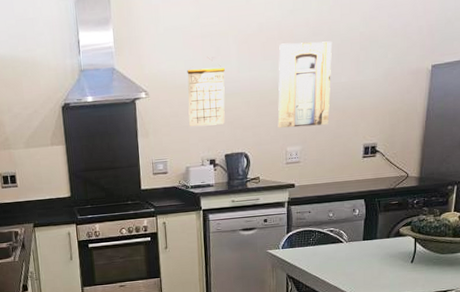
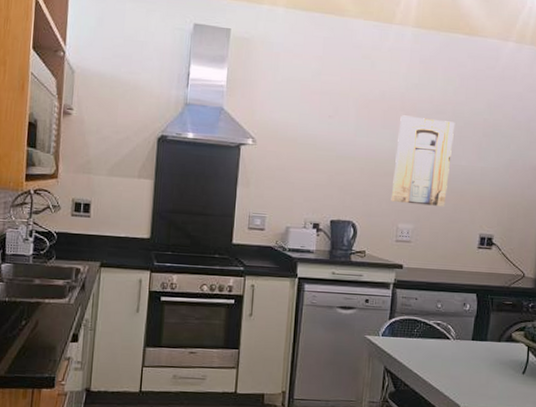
calendar: present [187,56,225,127] -> none [296,114,341,187]

